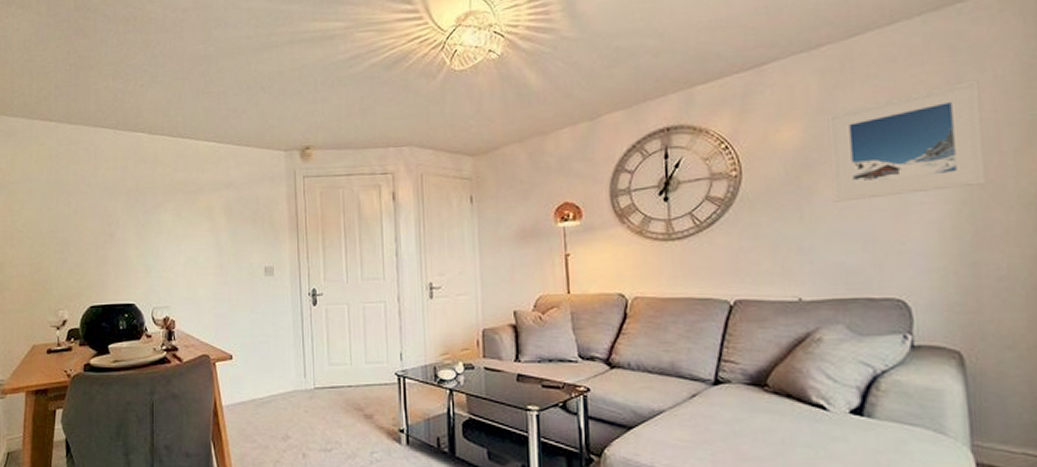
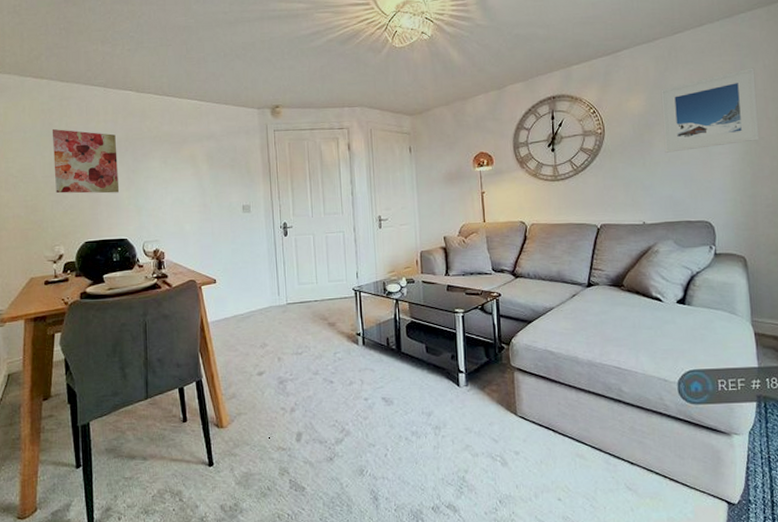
wall art: none [58,177,128,251] -> present [52,128,120,194]

